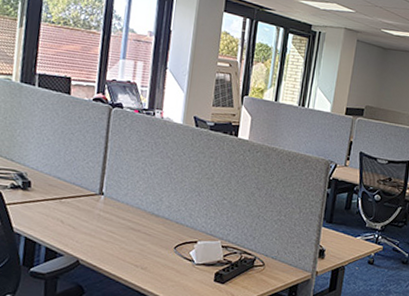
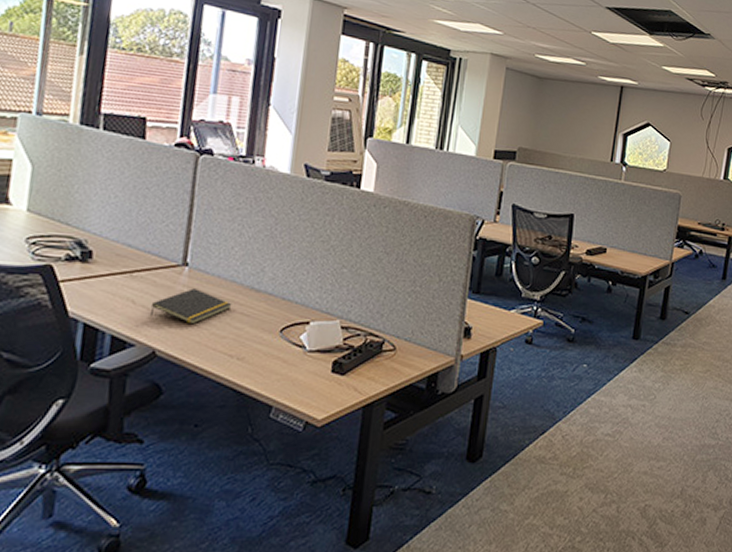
notepad: none [74,212,138,241] -> present [149,288,232,325]

